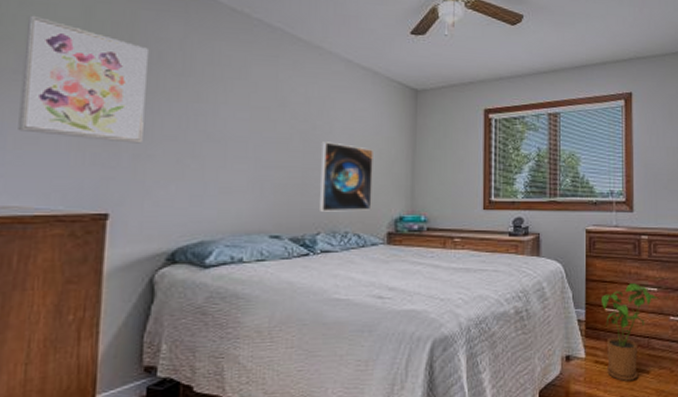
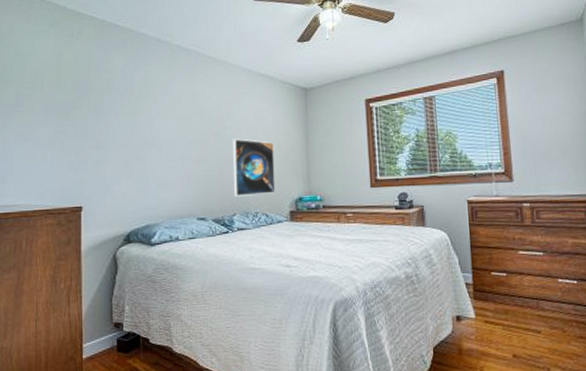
wall art: present [18,15,148,144] -> none [20,62,101,152]
house plant: present [602,283,658,381] -> none [487,248,545,340]

